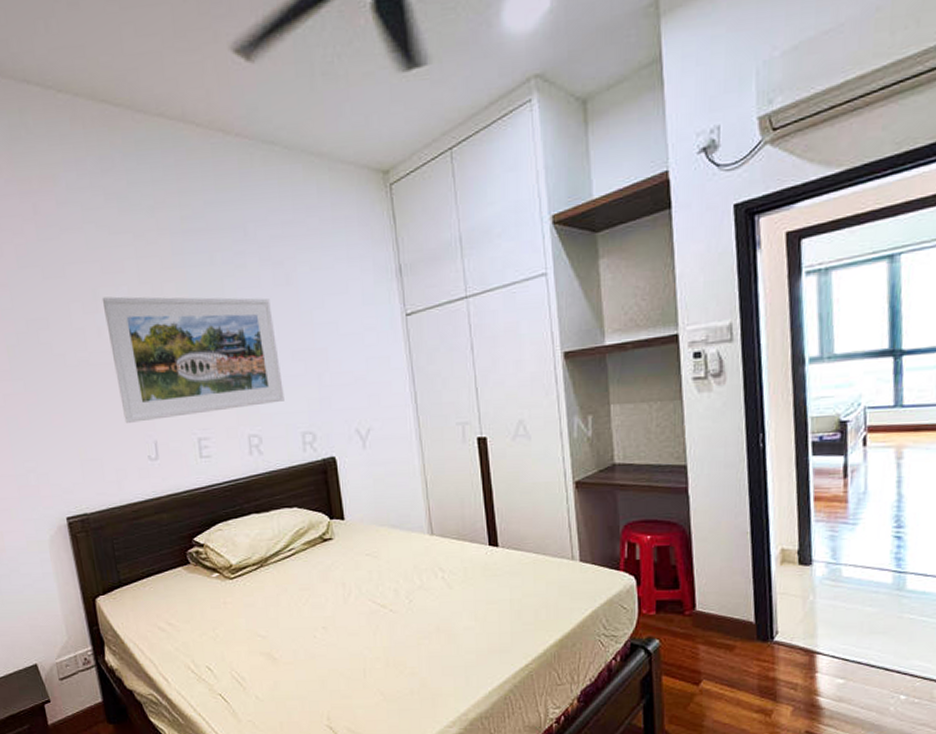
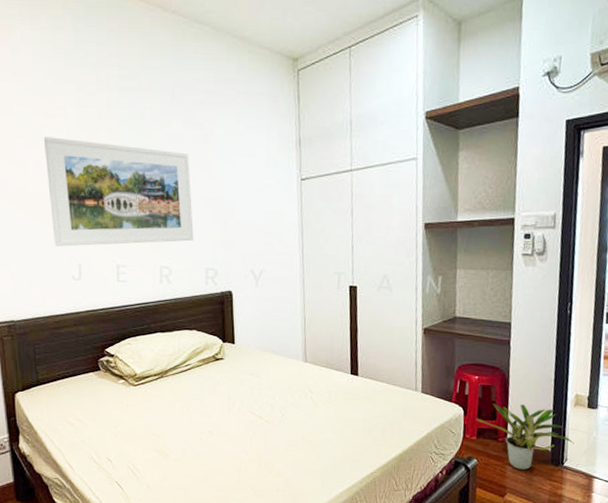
potted plant: none [653,567,786,650] -> present [476,404,575,471]

